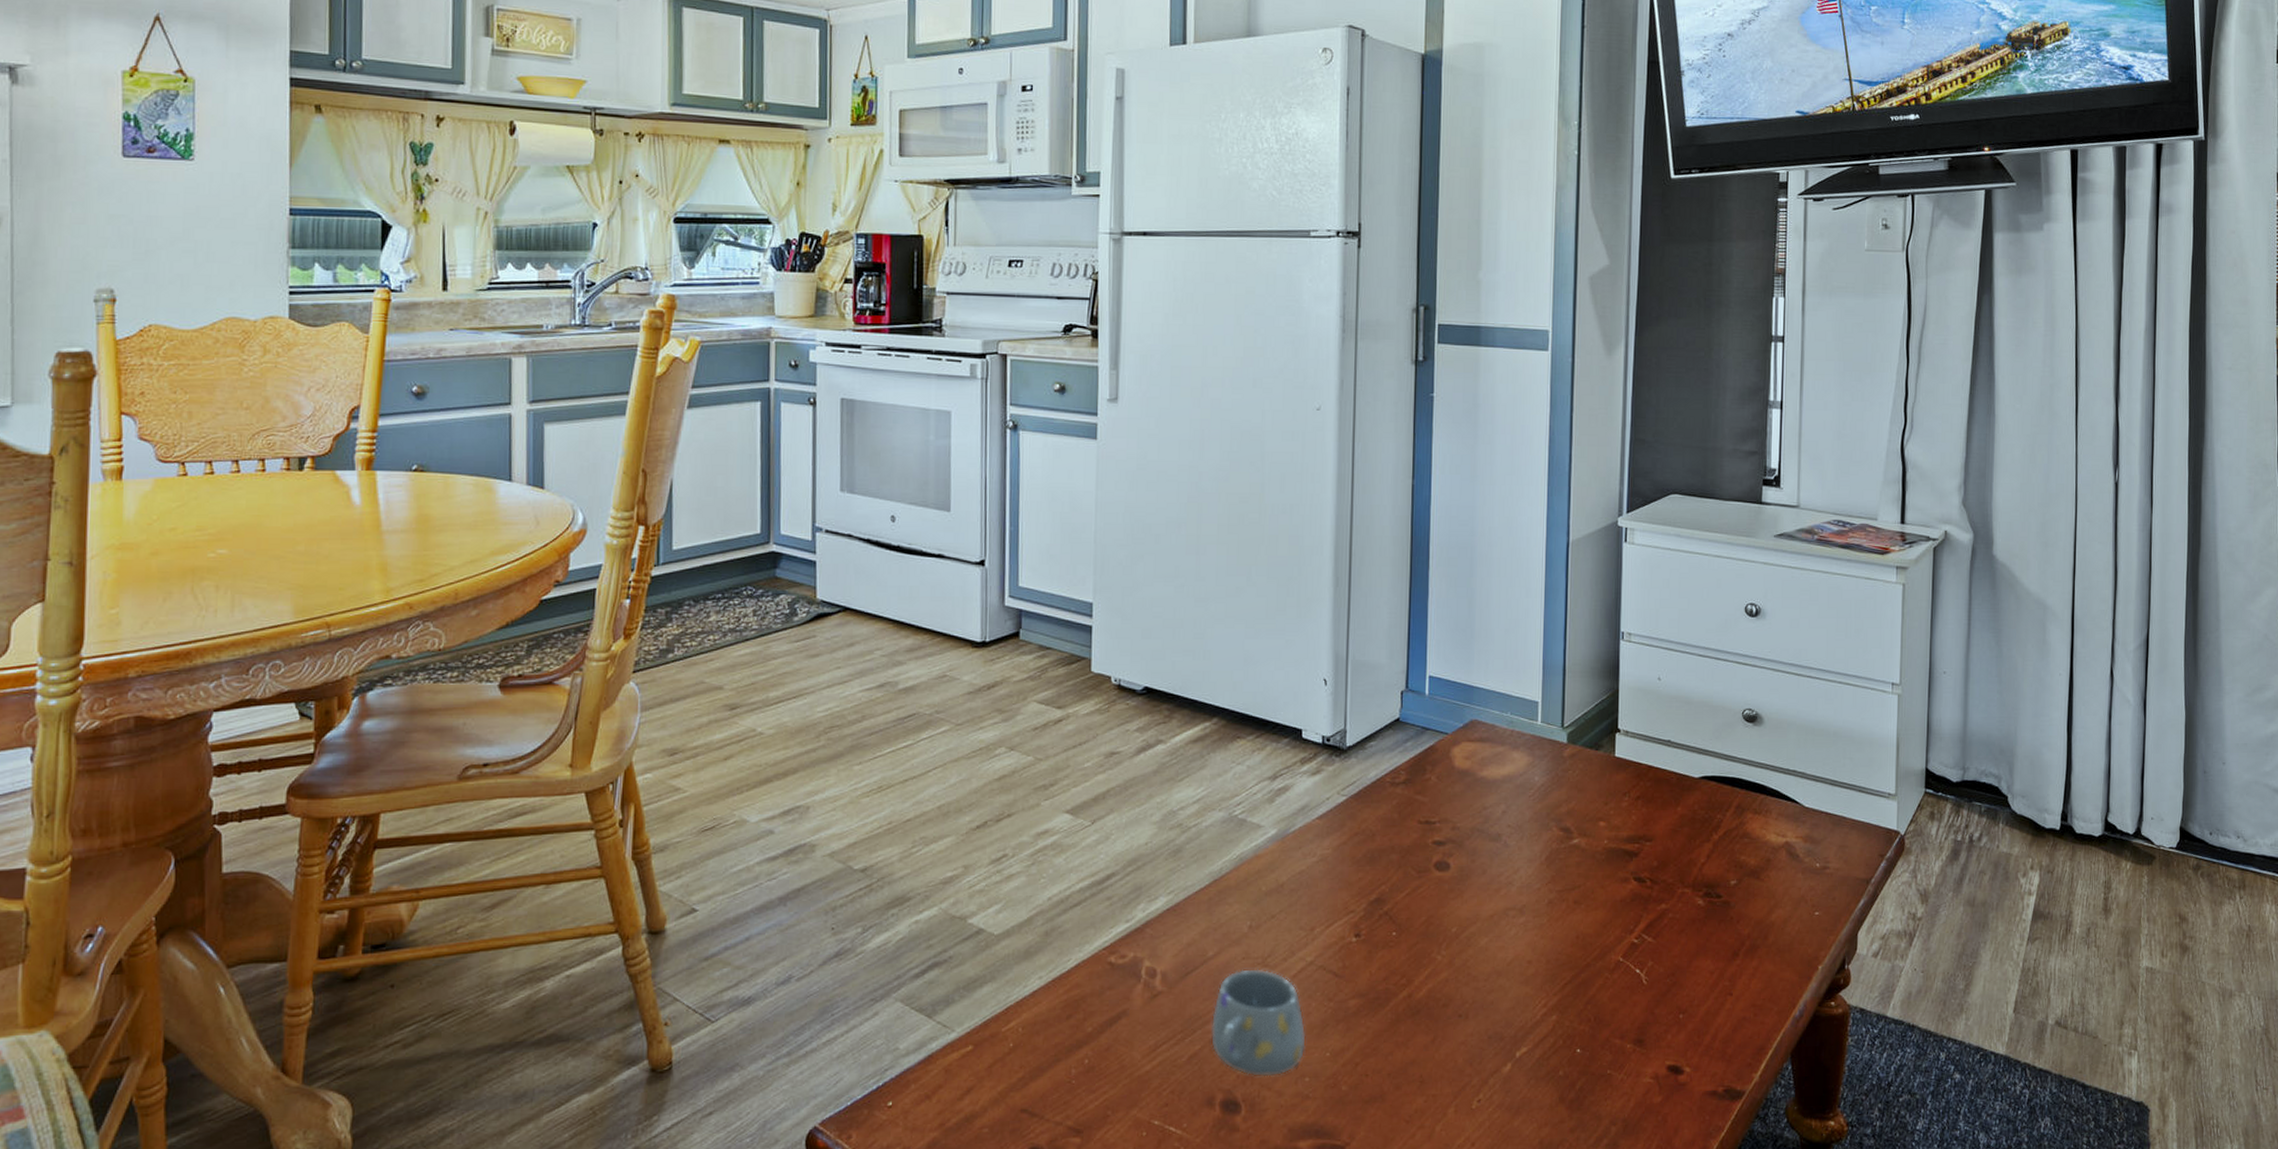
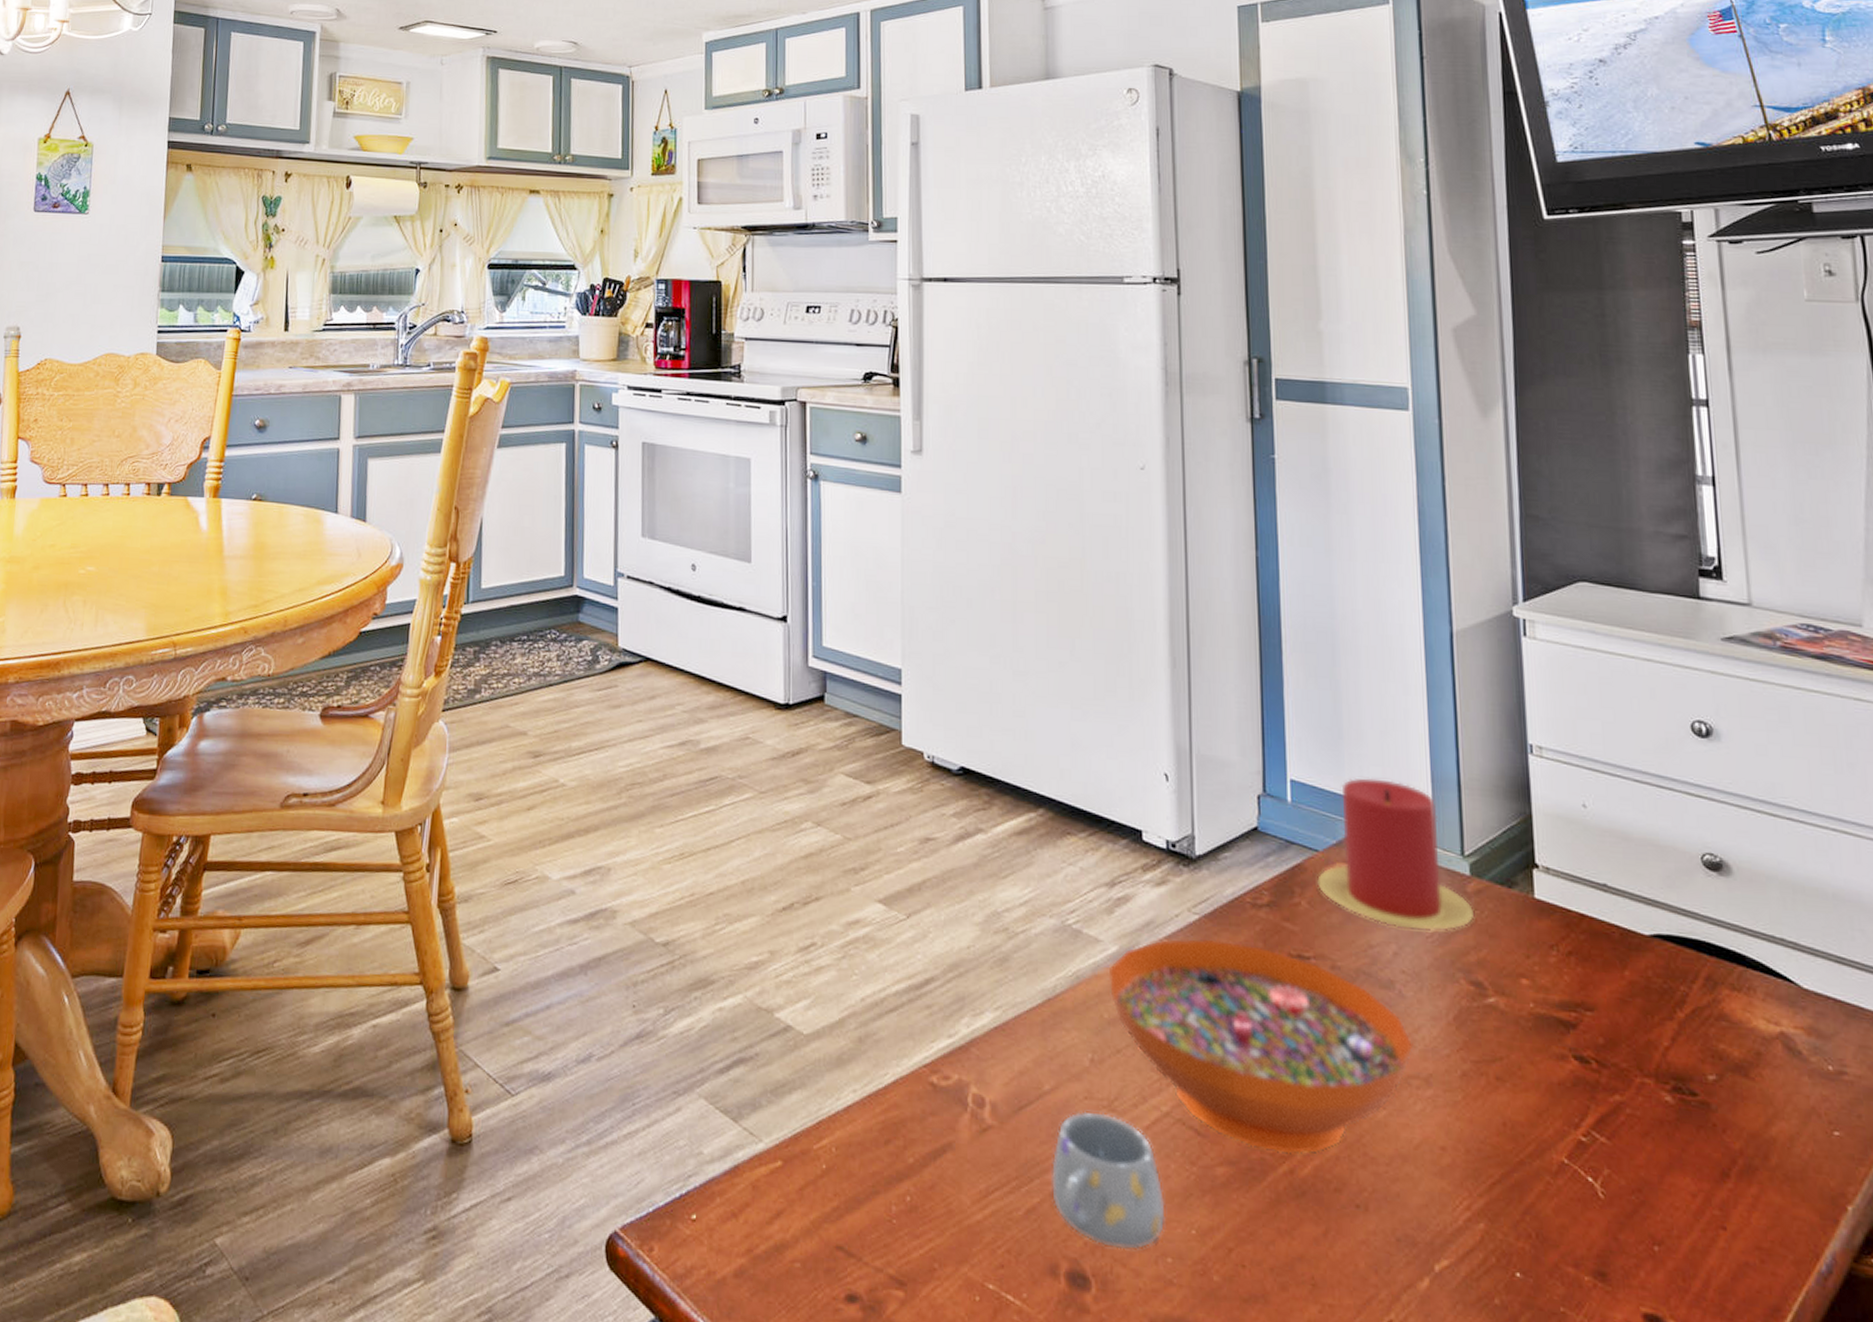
decorative bowl: none [1267,815,1513,982] -> present [1108,938,1414,1154]
candle: none [1445,670,1568,791] -> present [1317,778,1475,931]

